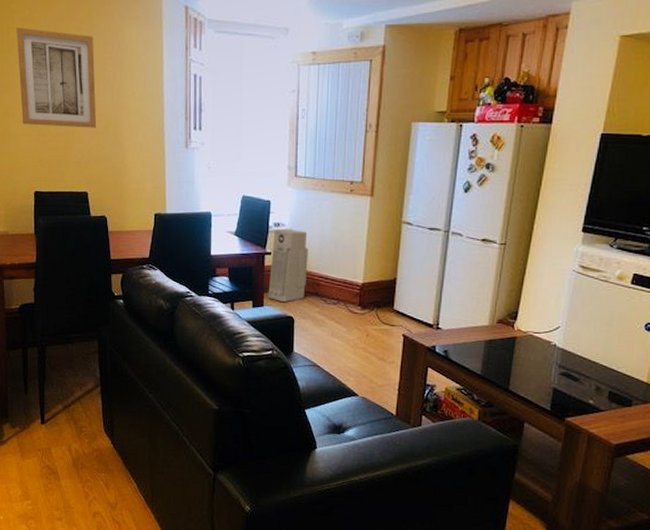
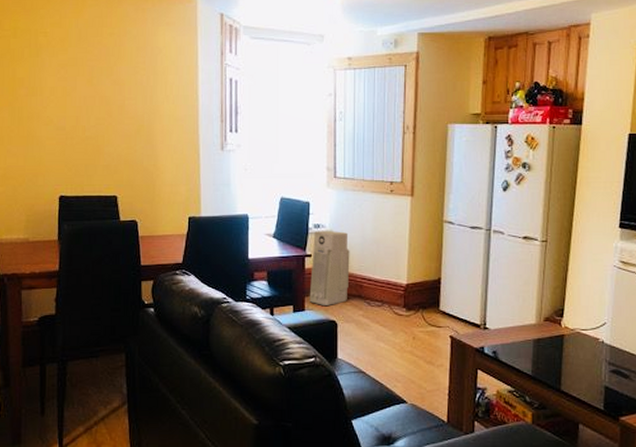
wall art: present [16,27,97,128] -> none [45,32,128,131]

